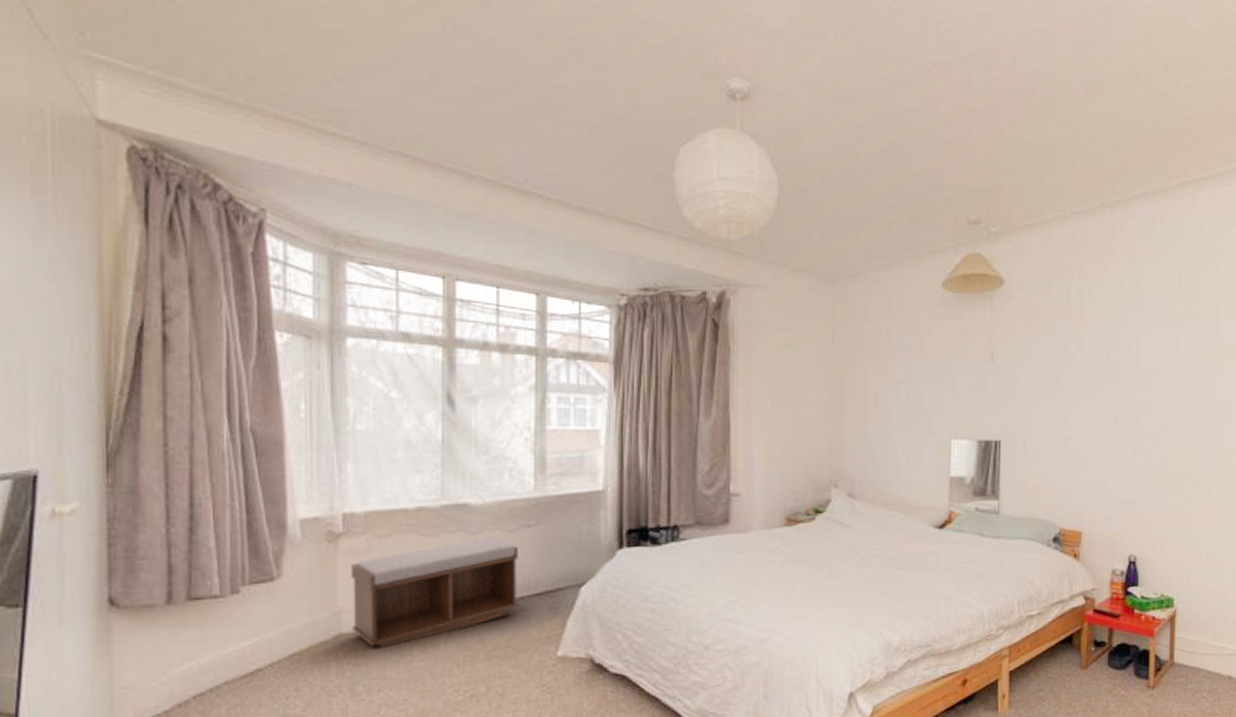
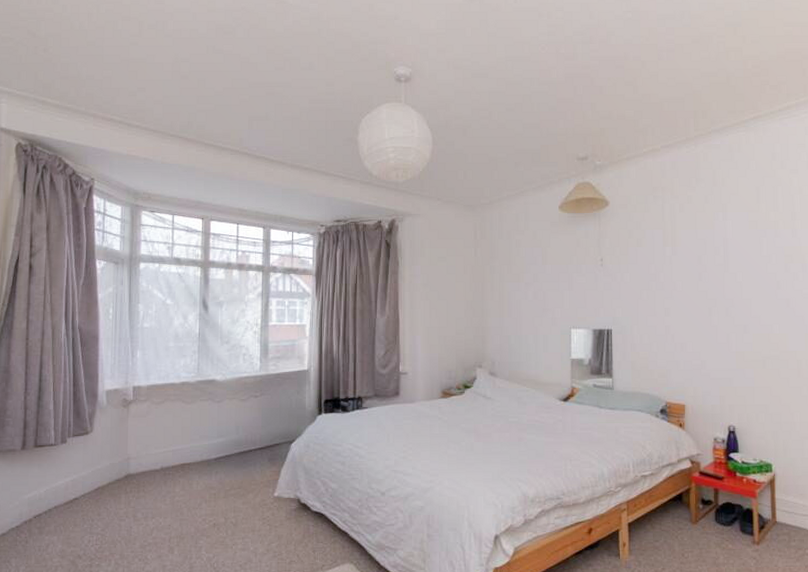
bench: present [351,537,518,648] -> none [136,405,248,485]

